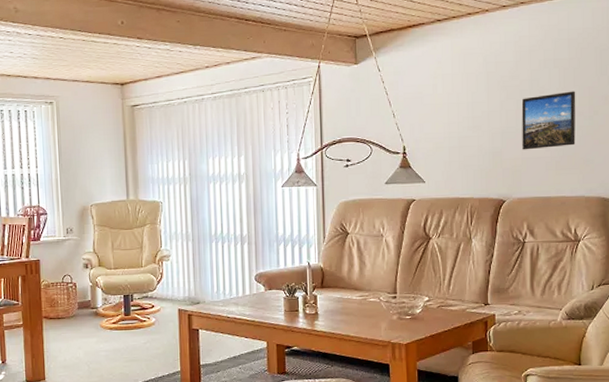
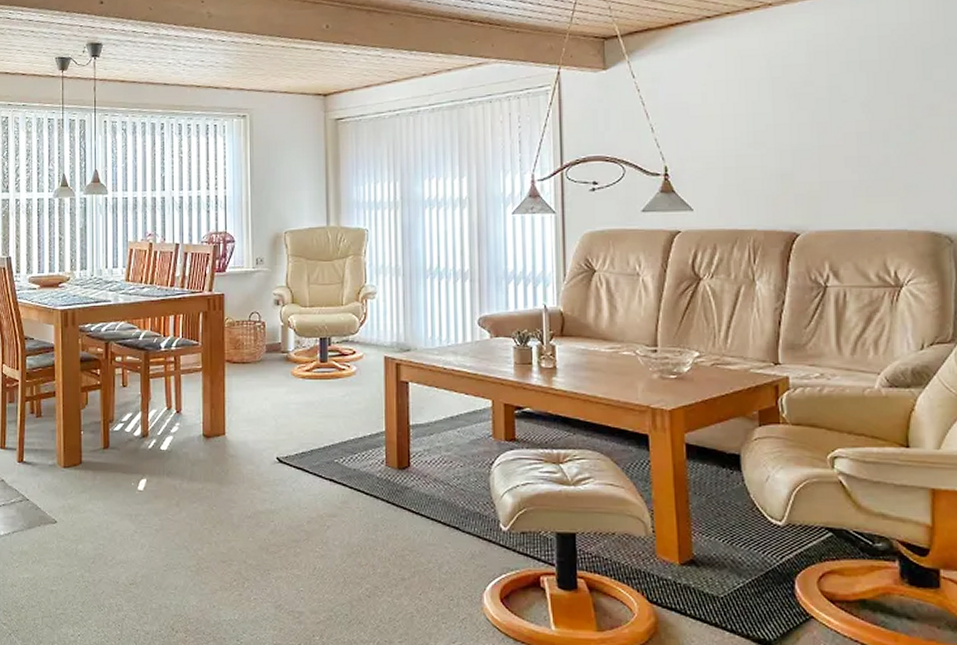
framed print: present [521,91,576,150] -> none [818,99,892,172]

